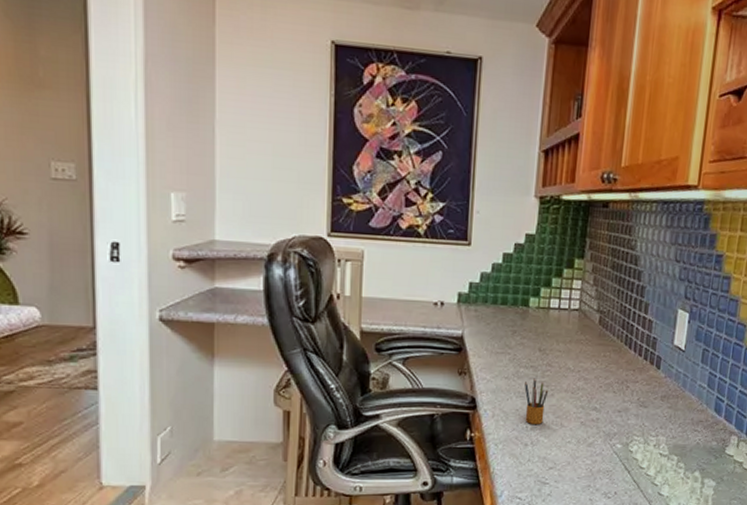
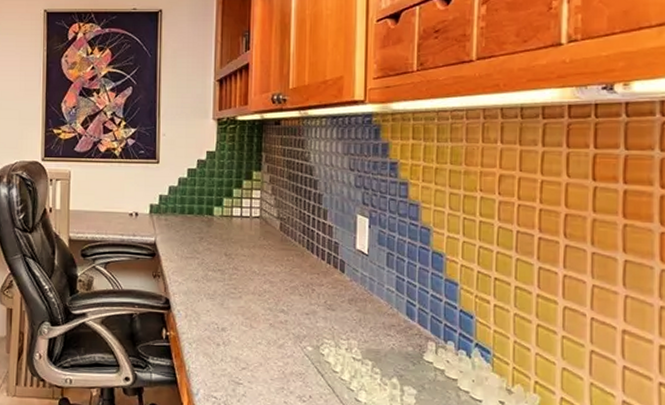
pencil box: present [524,378,549,424] -> none [214,281,237,325]

